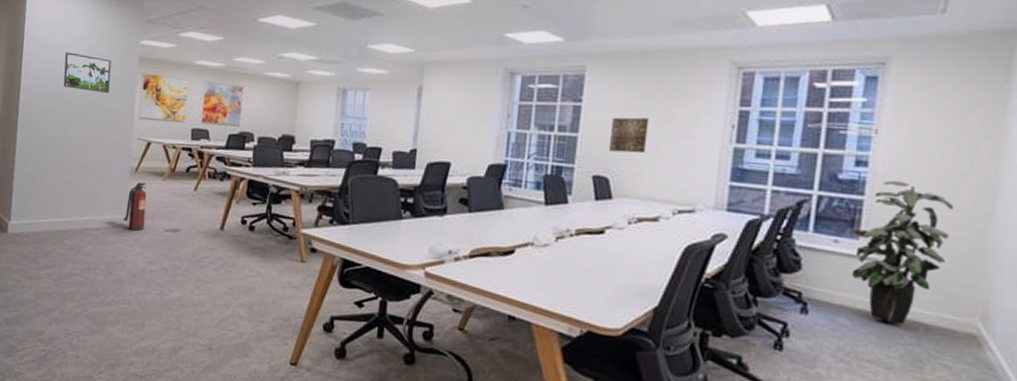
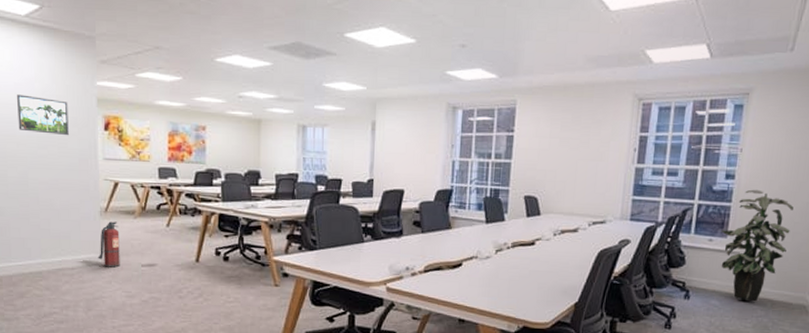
wall art: present [608,117,649,154] -> none [536,144,569,176]

